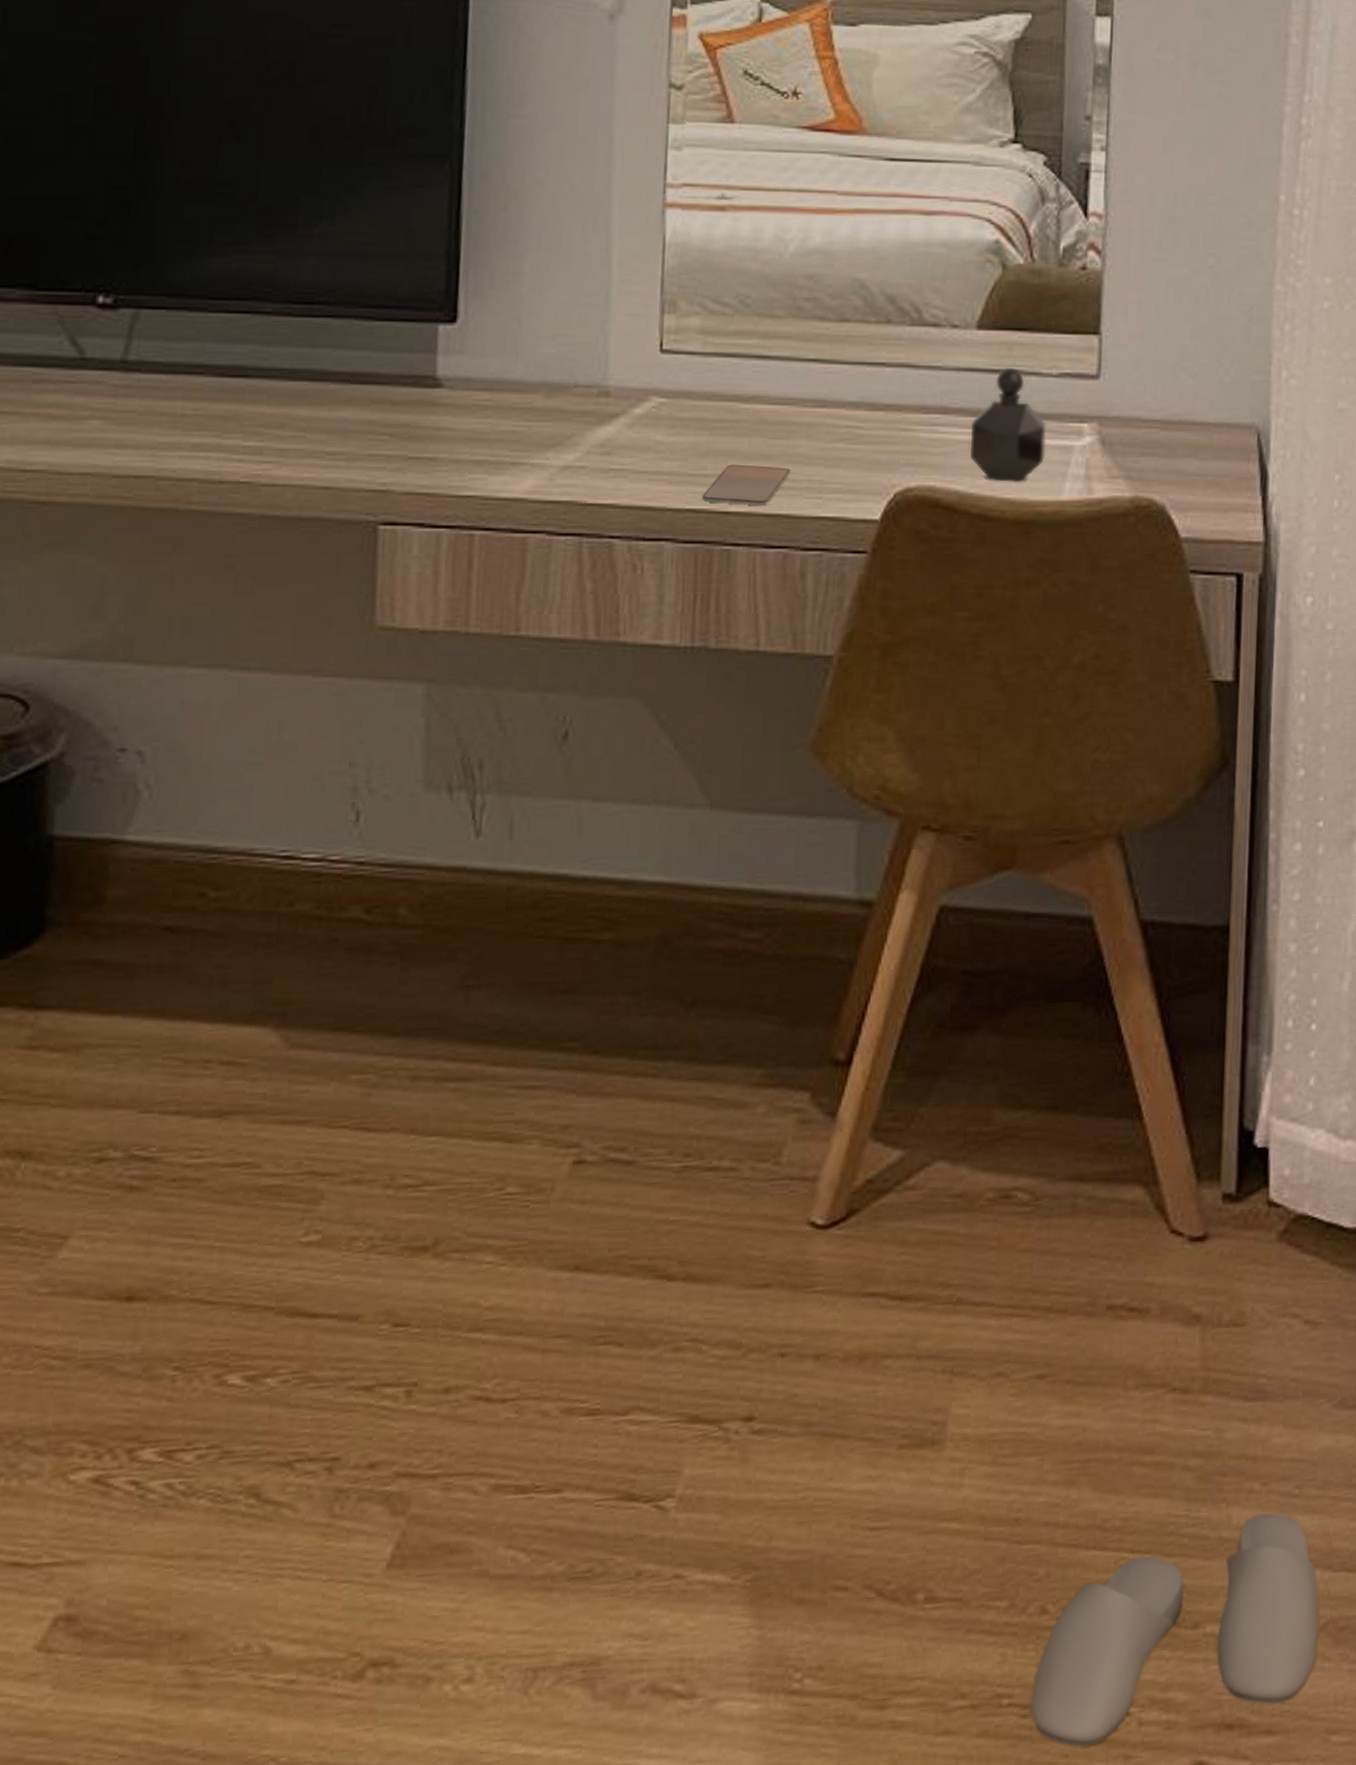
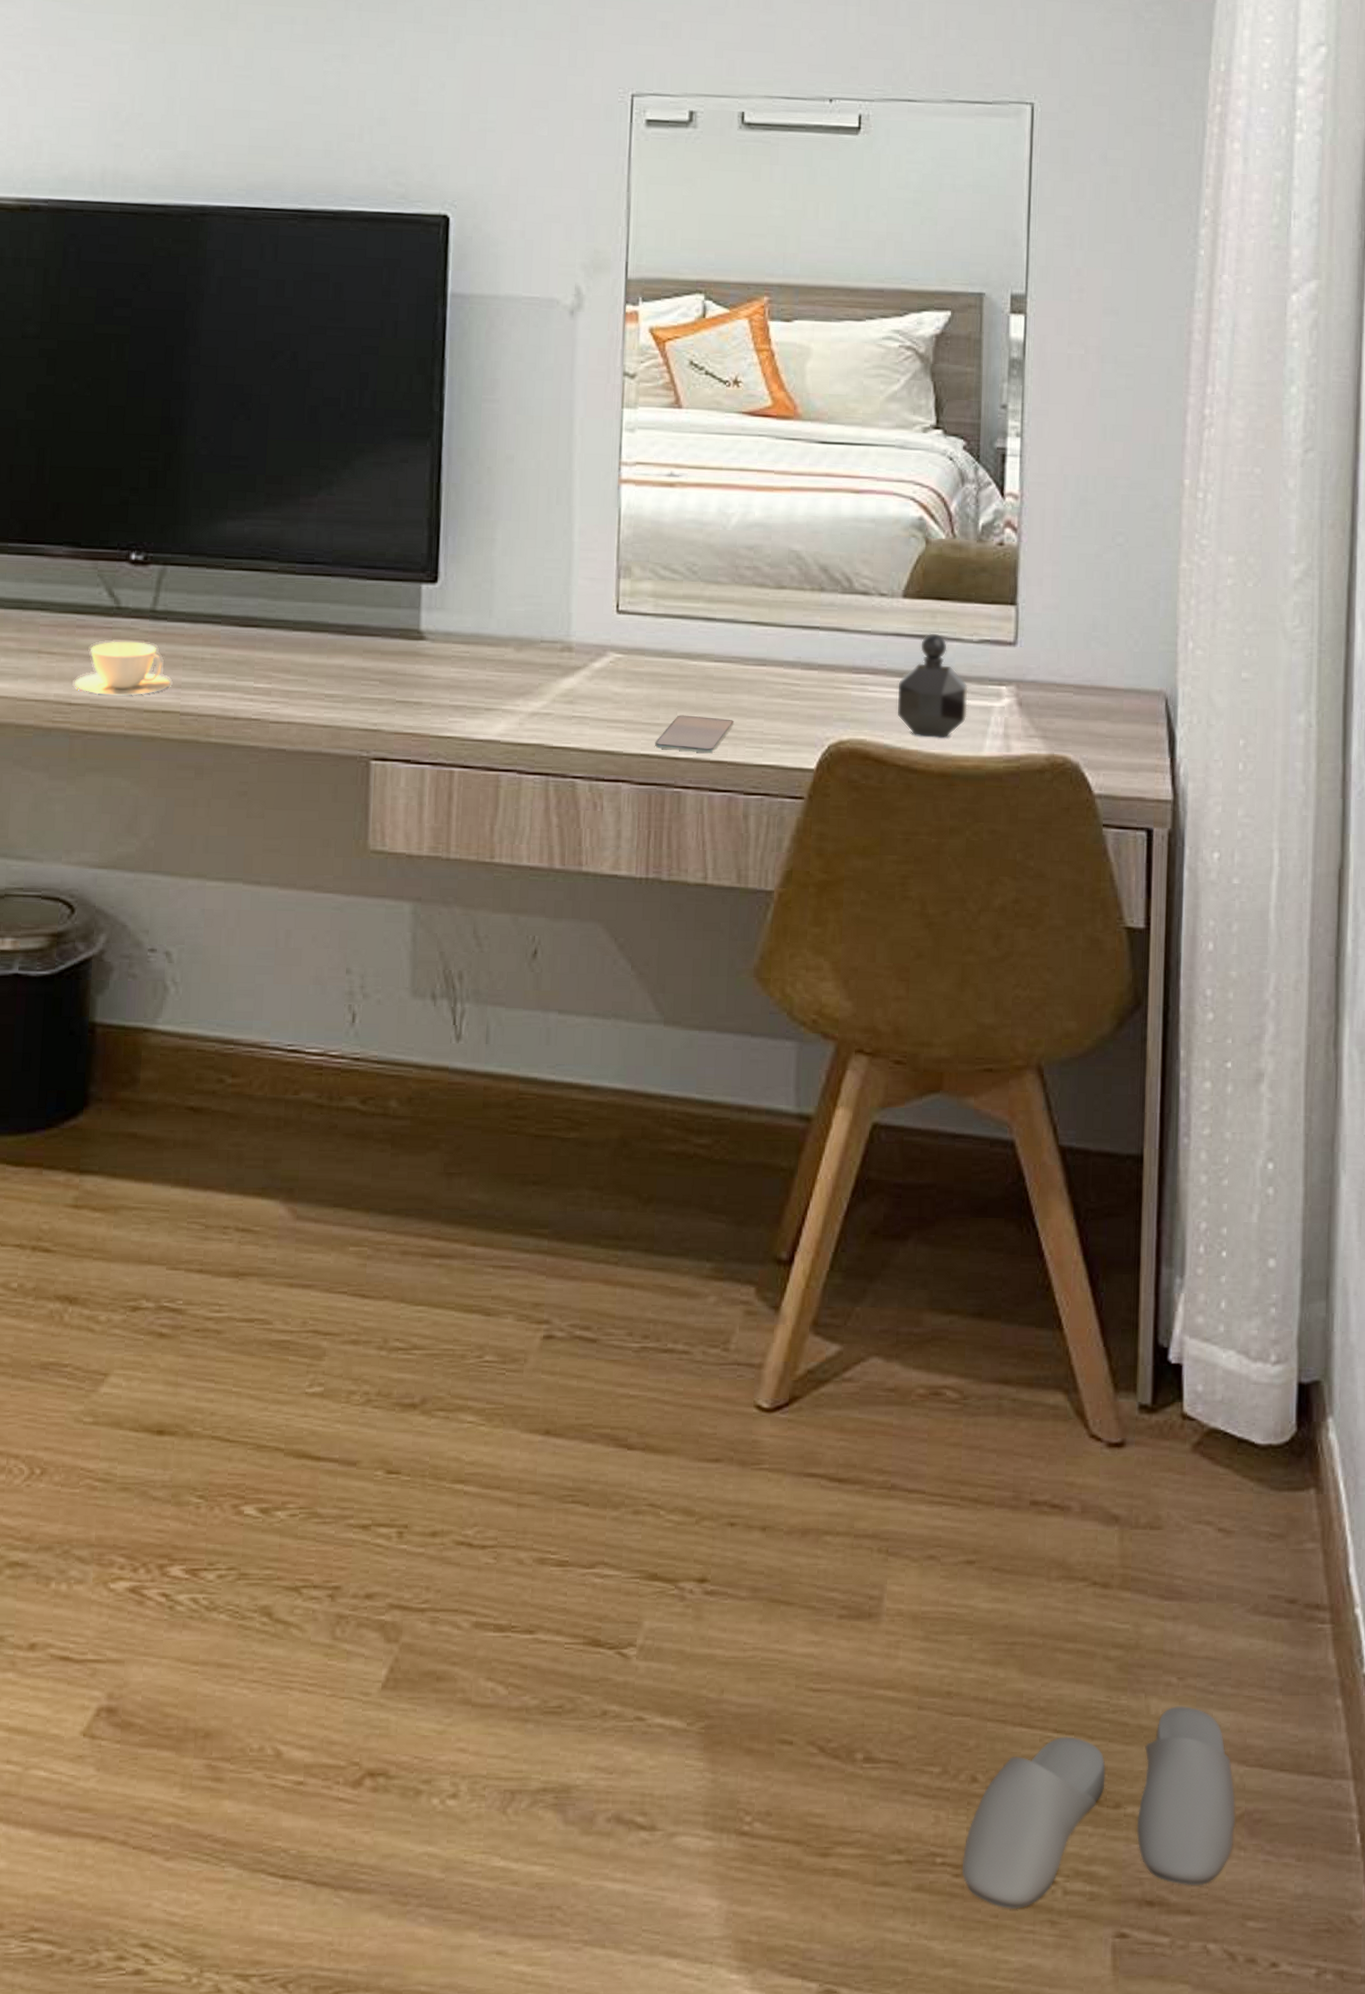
teacup: none [29,397,144,459] -> present [74,641,170,696]

